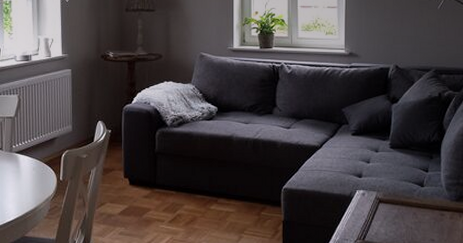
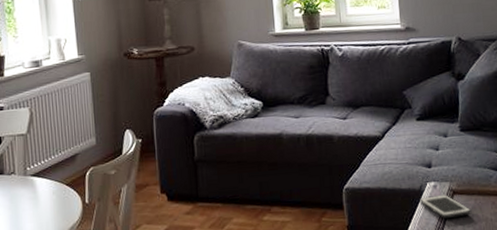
cell phone: none [349,202,393,223] -> present [420,195,471,218]

